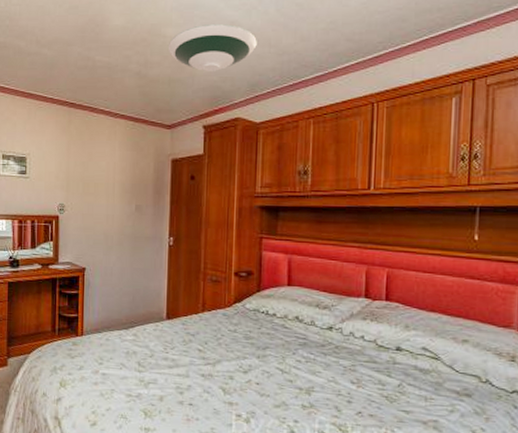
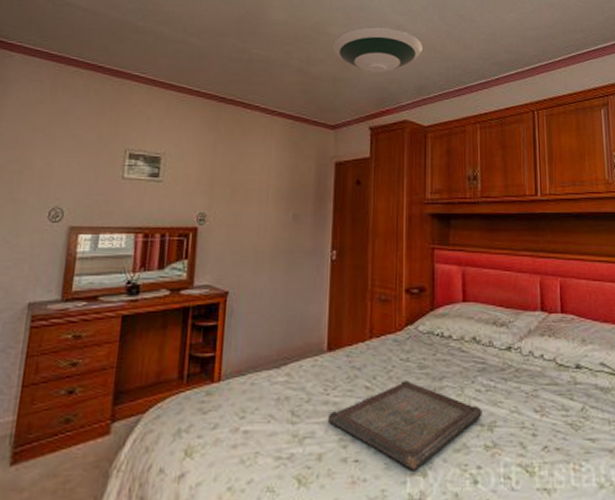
serving tray: none [167,347,301,417] -> present [327,381,482,470]

